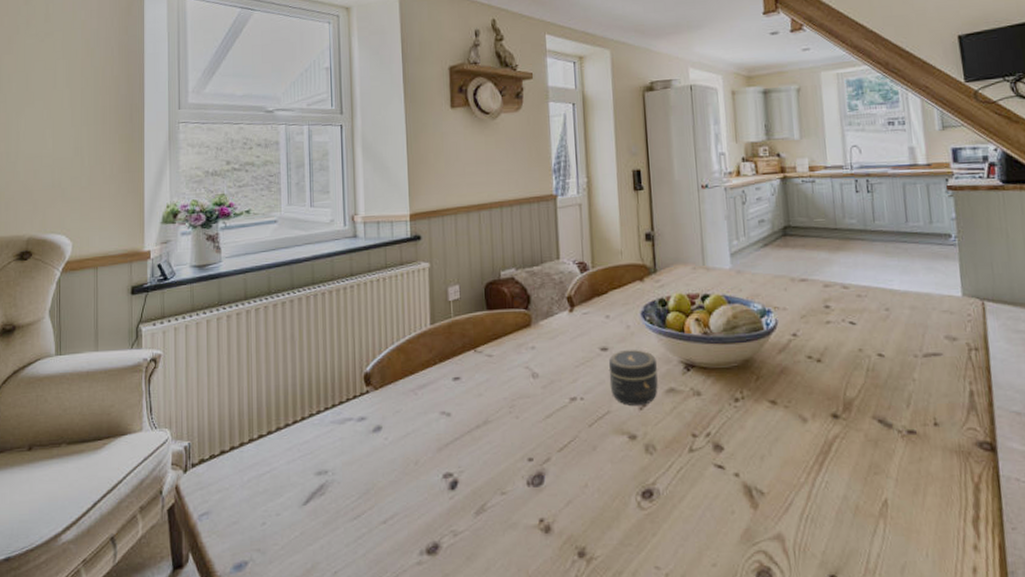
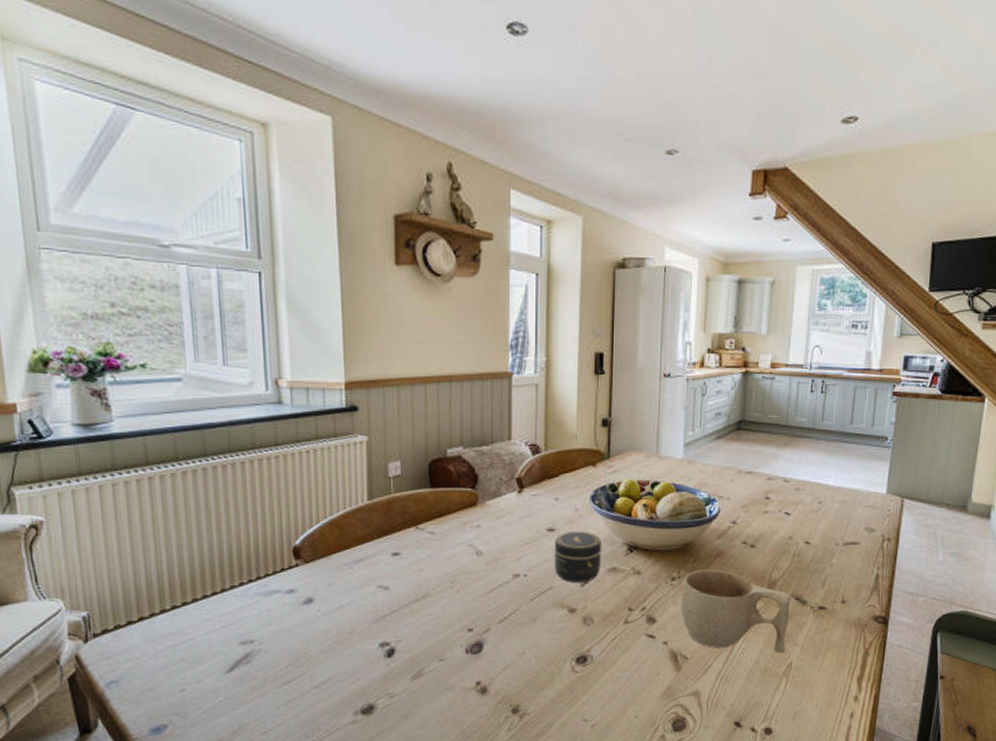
cup: none [747,388,877,488] -> present [681,569,791,653]

